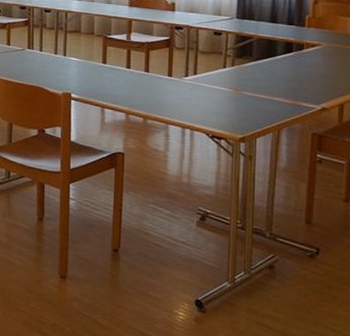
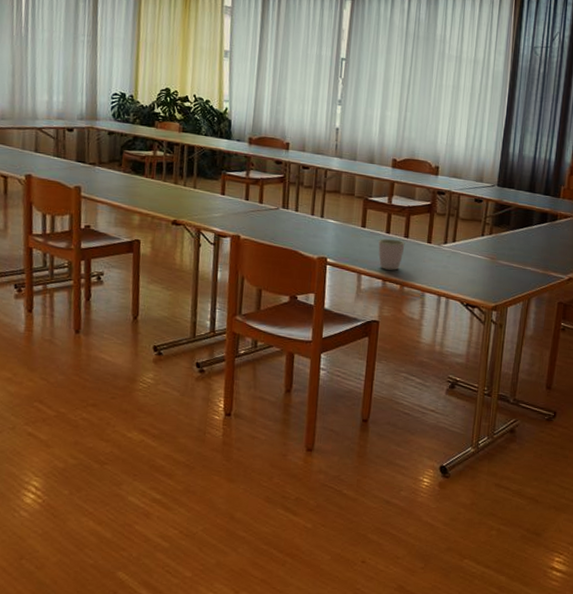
mug: none [119,73,146,104] -> present [378,238,405,270]

